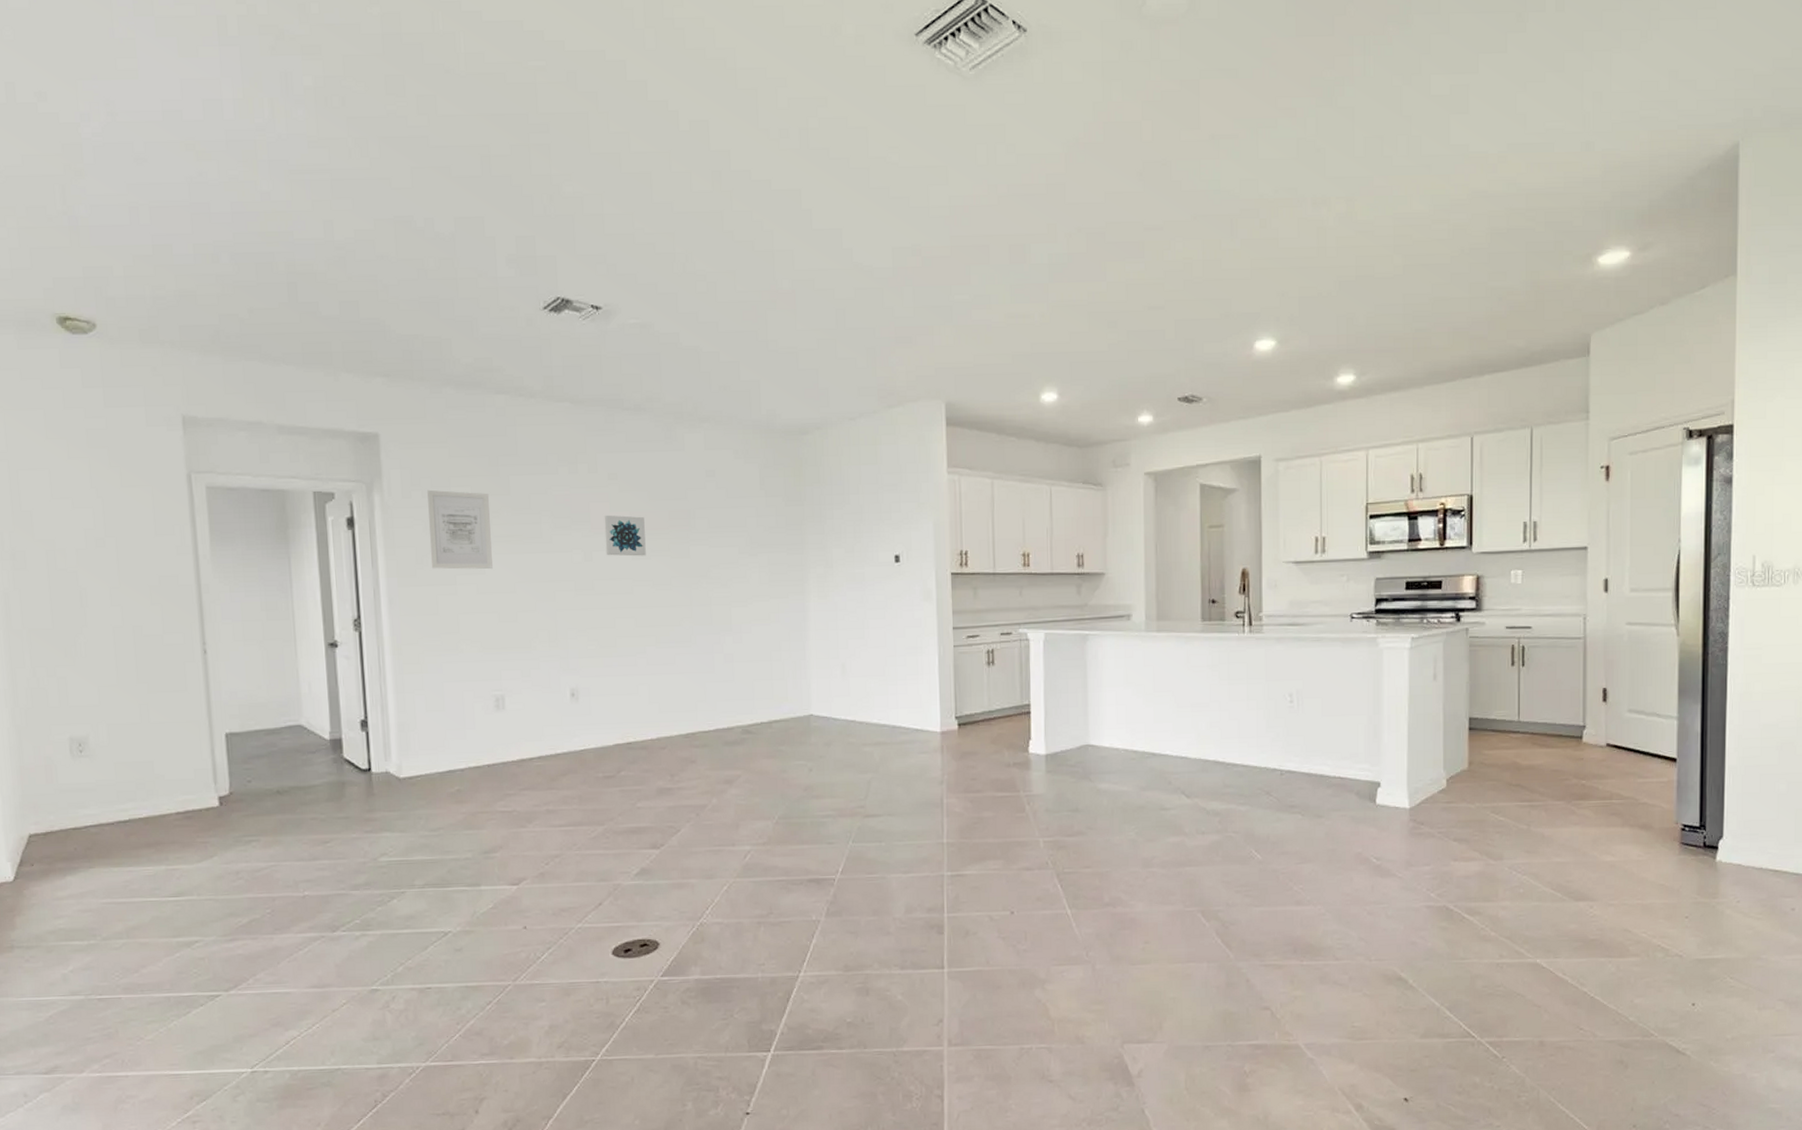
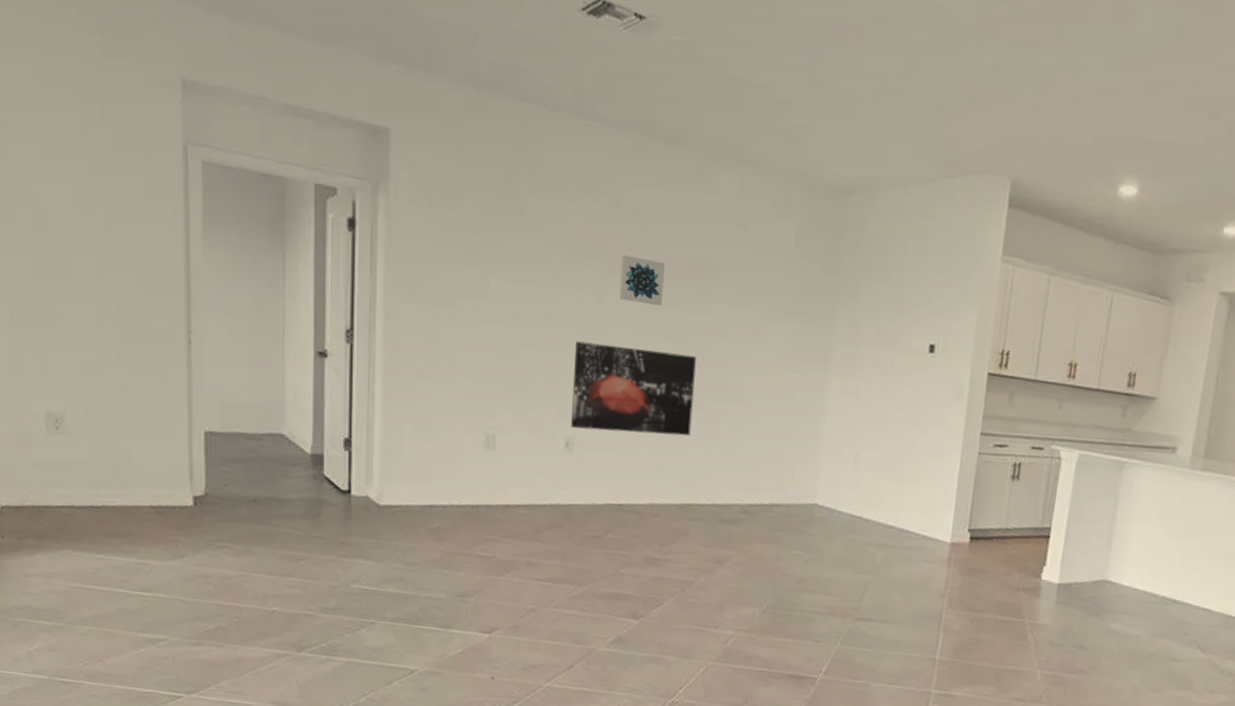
wall art: present [427,489,493,570] -> none [432,199,502,297]
wall art: none [570,596,687,678] -> present [570,341,696,436]

